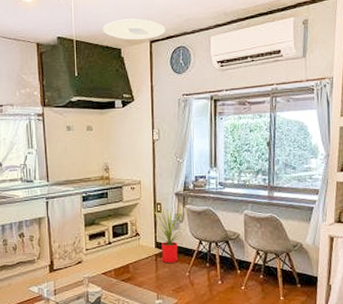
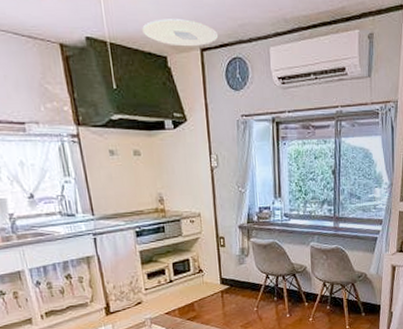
house plant: present [149,203,189,264] -> none [213,237,254,300]

